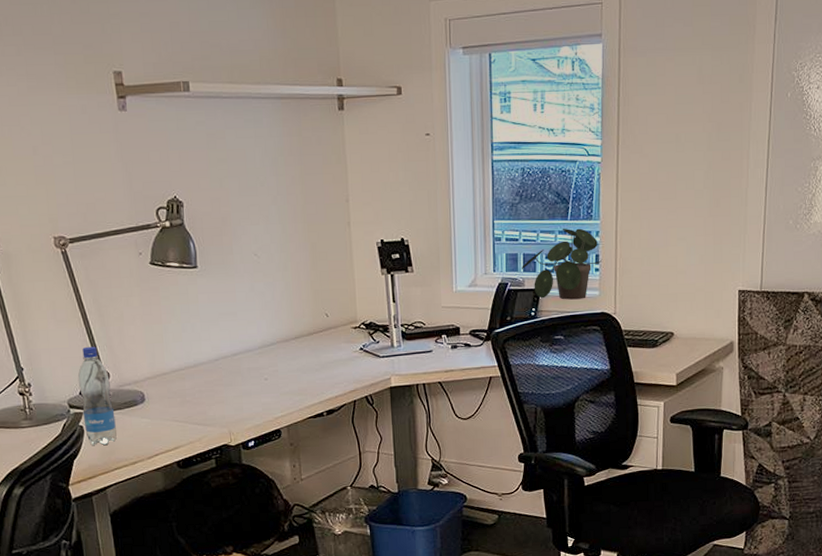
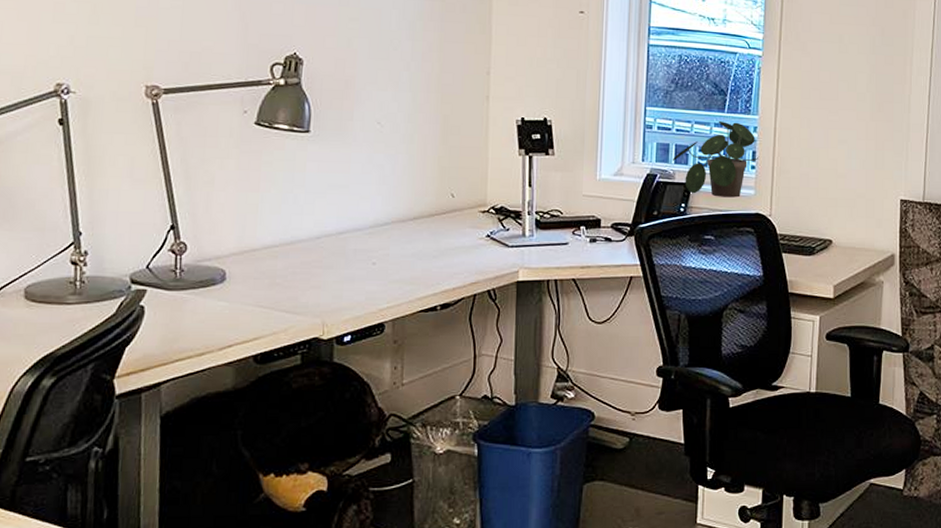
bottle: present [77,346,117,446] -> none [146,212,187,332]

